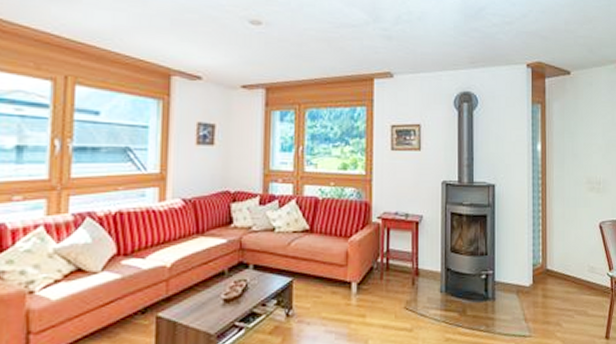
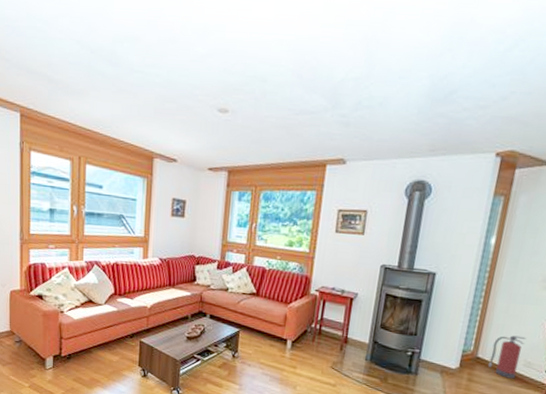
fire extinguisher: none [558,241,585,288] -> present [488,335,526,379]

